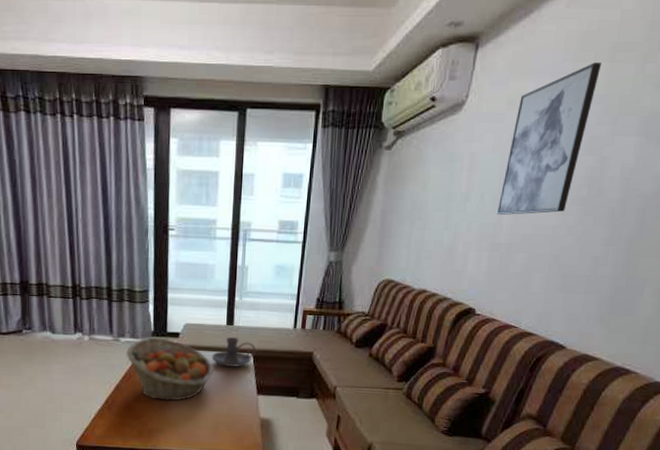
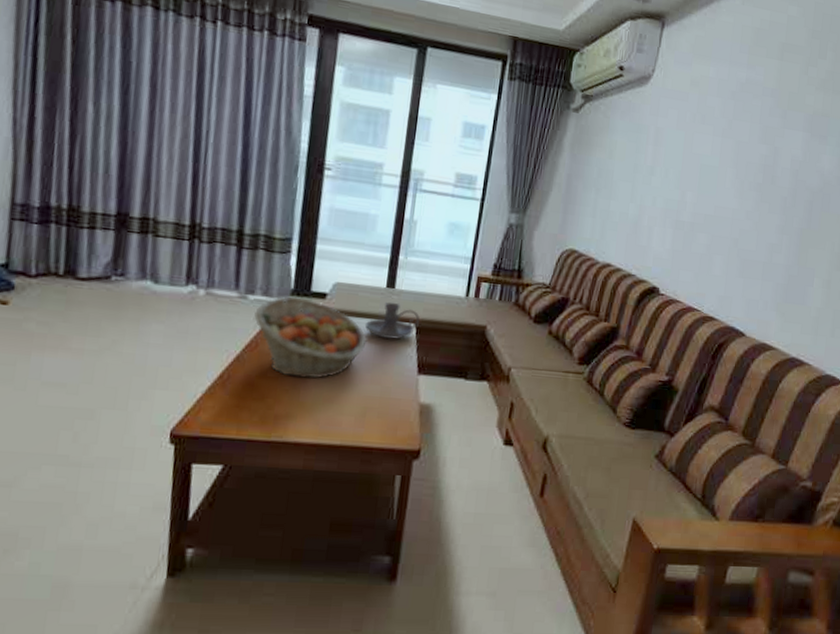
wall art: present [496,62,601,215] -> none [680,58,772,196]

